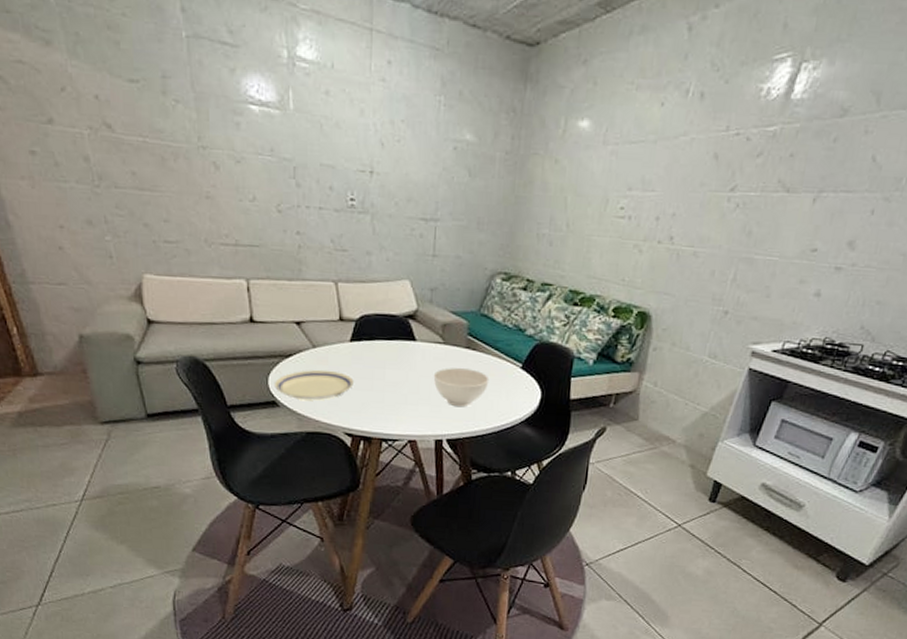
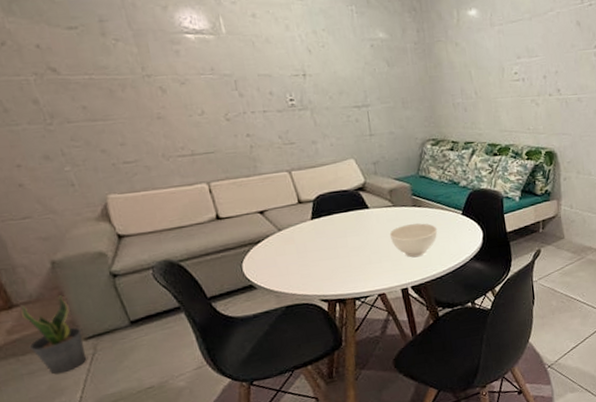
potted plant: none [45,372,100,453] -> present [21,295,87,375]
plate: present [275,369,354,401] -> none [249,247,321,279]

